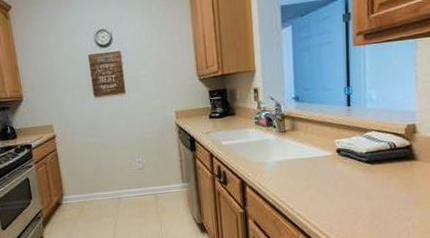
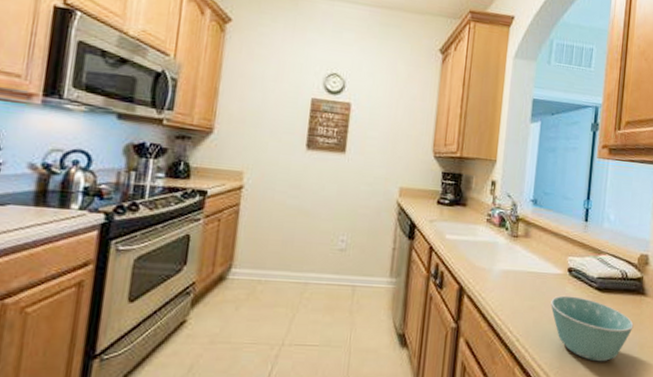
bowl: none [324,171,406,222] -> present [550,295,634,362]

